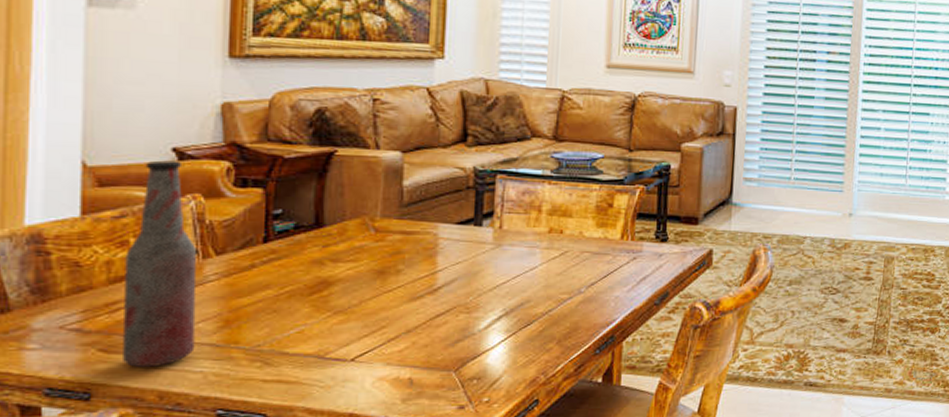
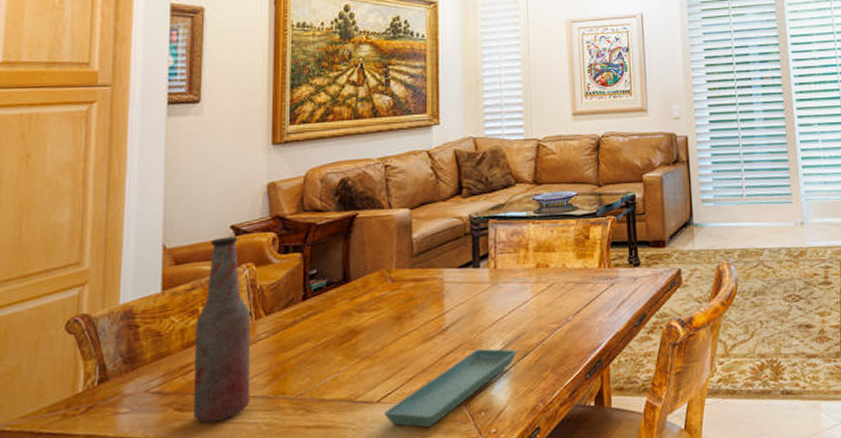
saucer: none [359,313,518,391] -> present [384,348,516,428]

